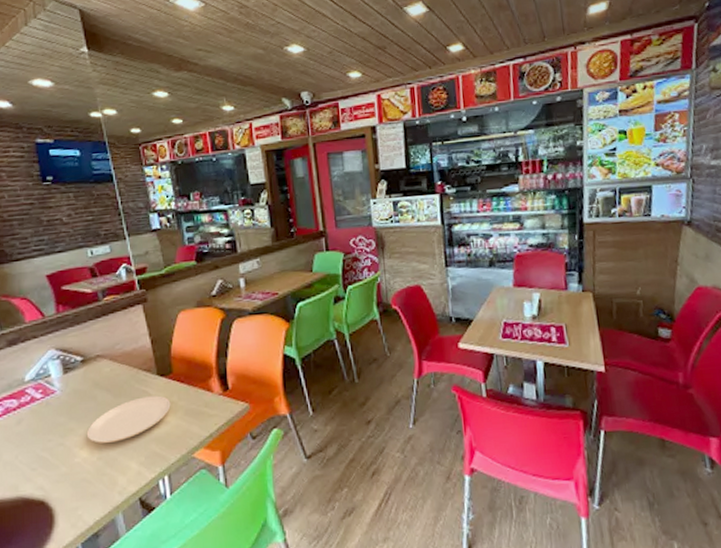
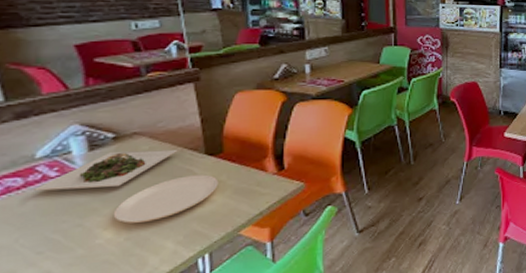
salad: none [26,370,134,412] -> present [34,149,178,192]

